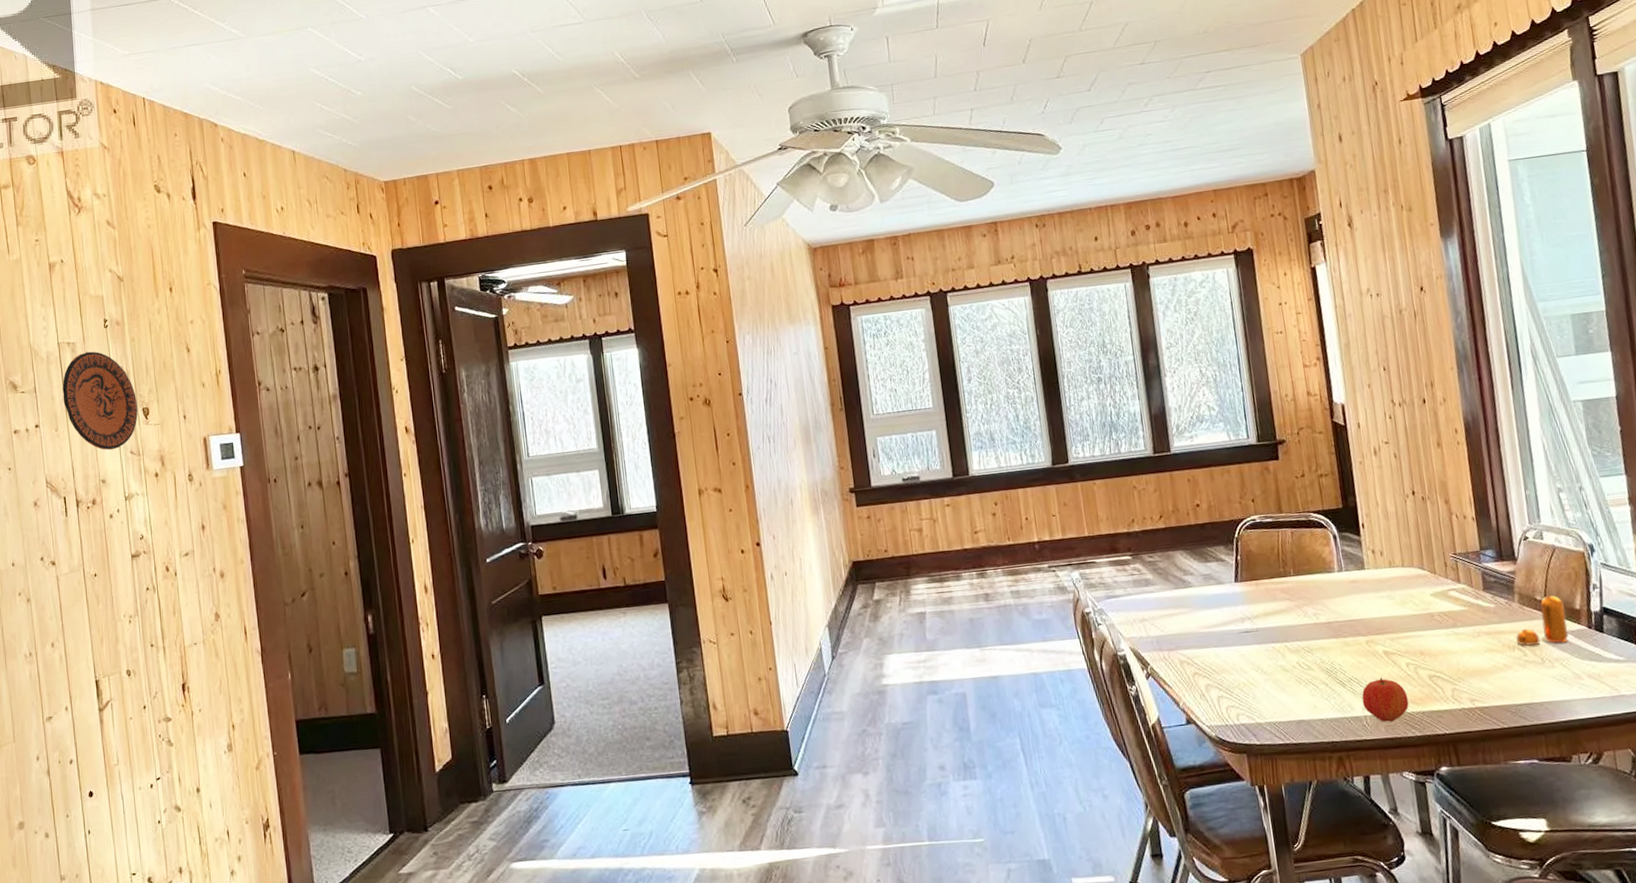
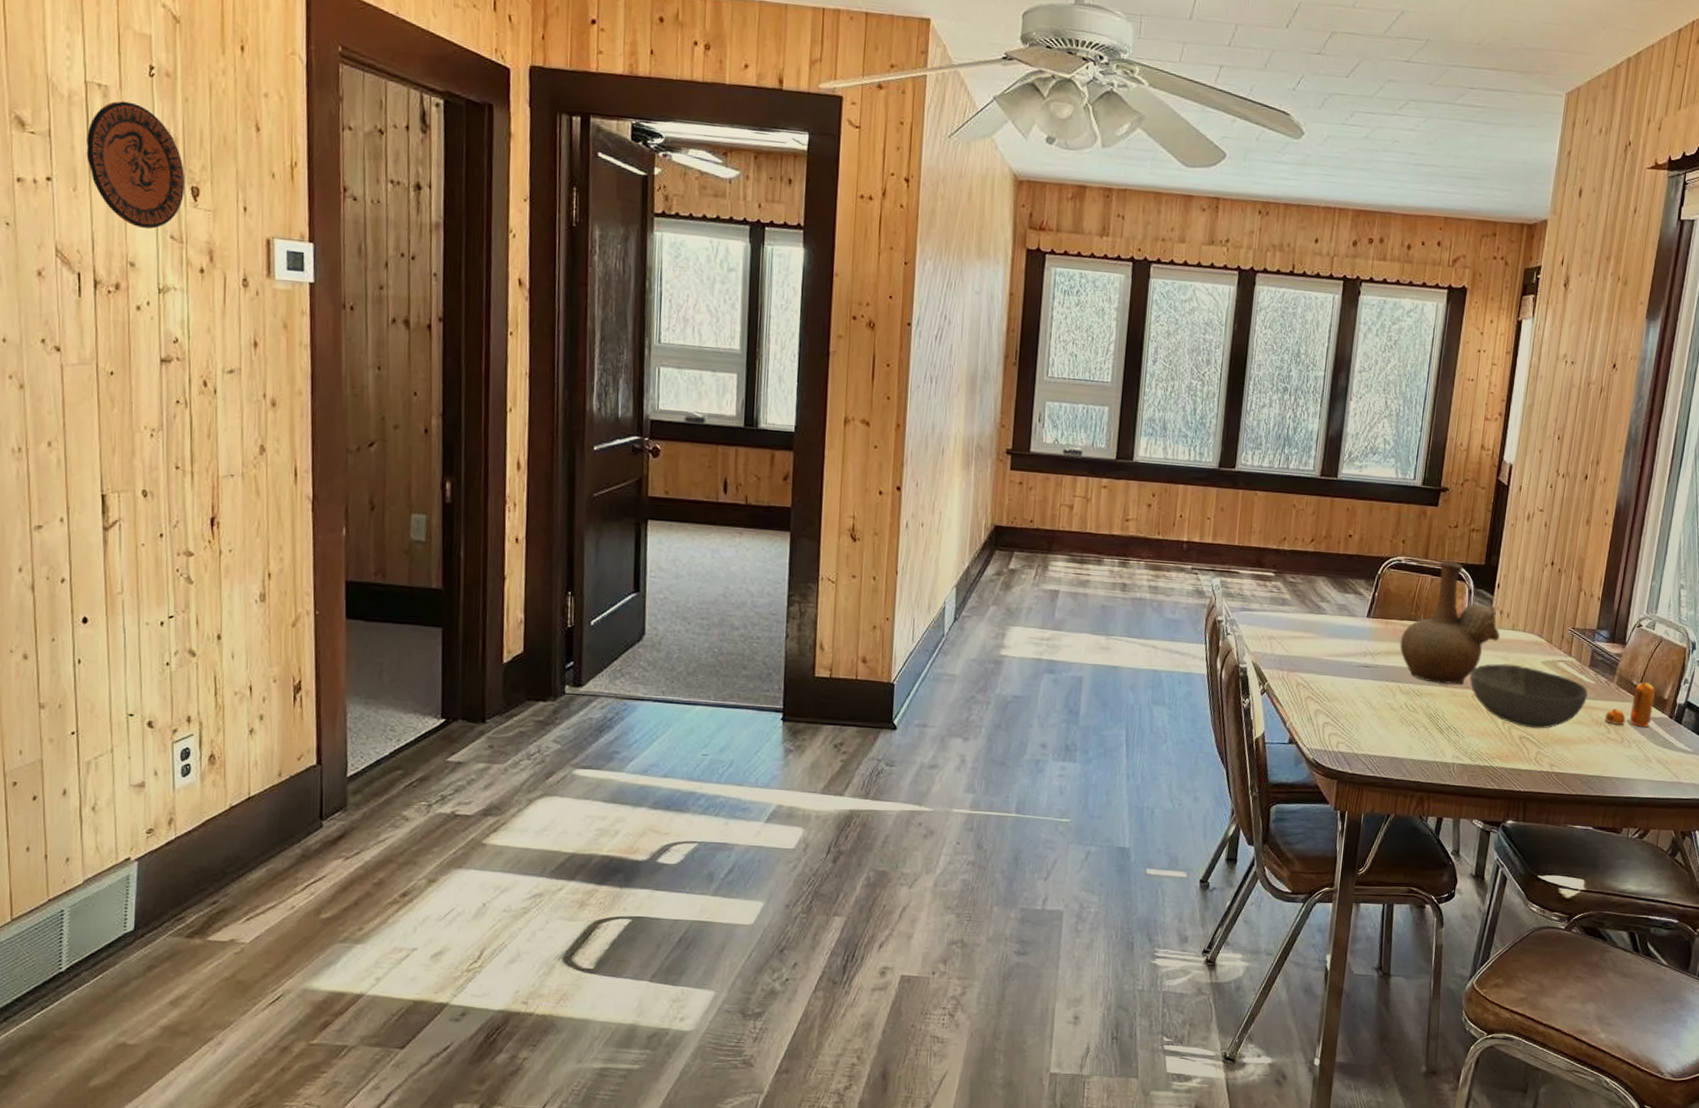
vase: none [1275,510,1379,636] -> present [1399,560,1500,685]
bowl: none [1357,602,1491,666] -> present [1469,663,1588,729]
apple: present [1361,678,1409,722] -> none [1454,731,1496,772]

